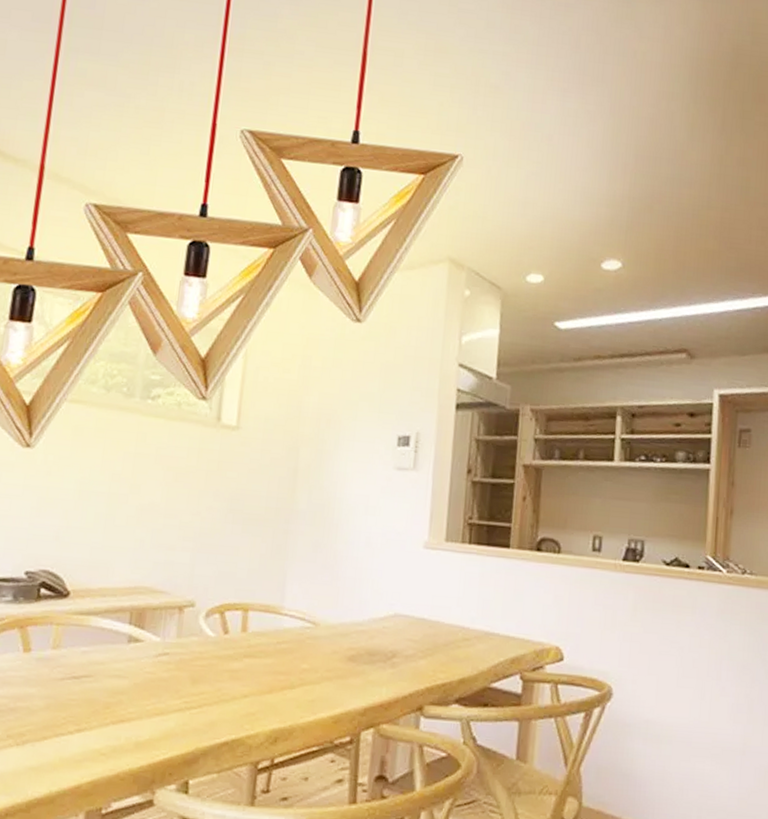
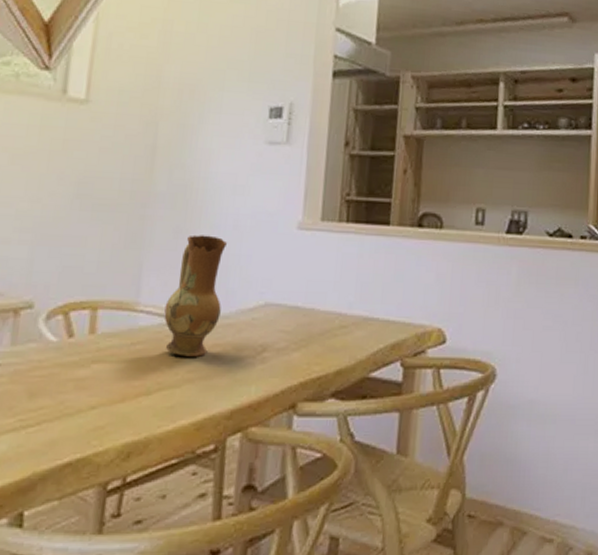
ceramic jug: none [305,549,361,658] -> present [164,235,228,357]

